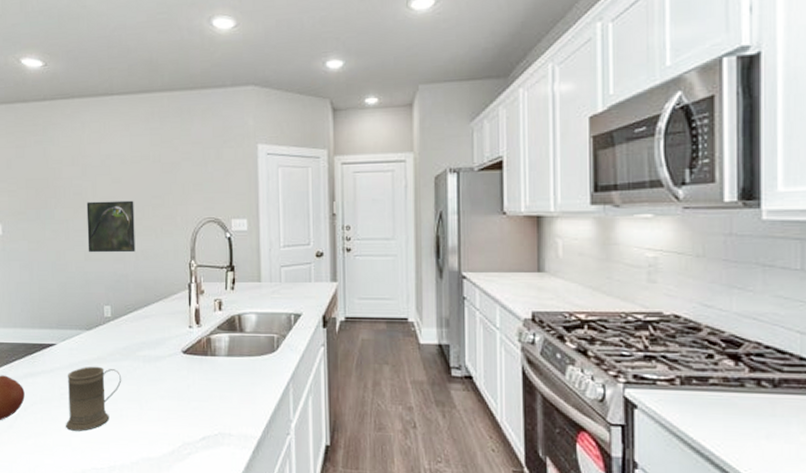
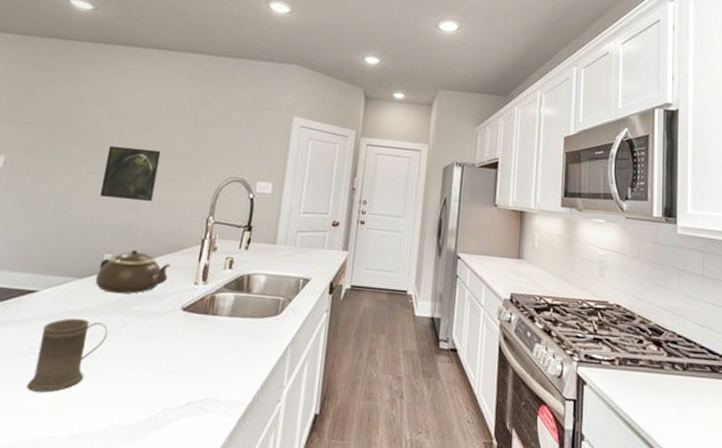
teapot: none [101,299,164,342] -> present [95,249,170,294]

